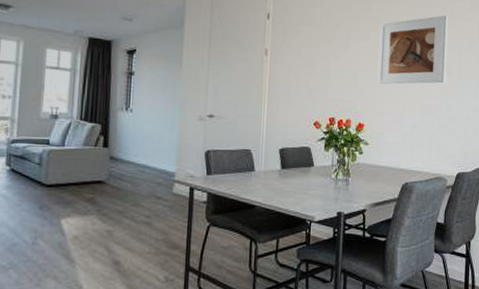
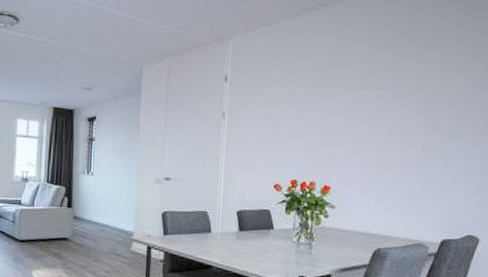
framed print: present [377,15,448,85] -> none [346,67,435,145]

